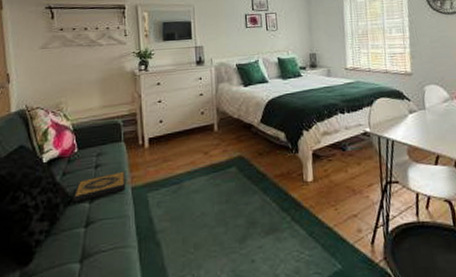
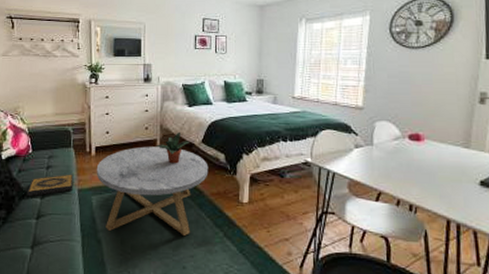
coffee table: none [151,131,270,230] -> present [96,146,209,236]
potted plant: none [213,113,248,148] -> present [156,131,189,164]

